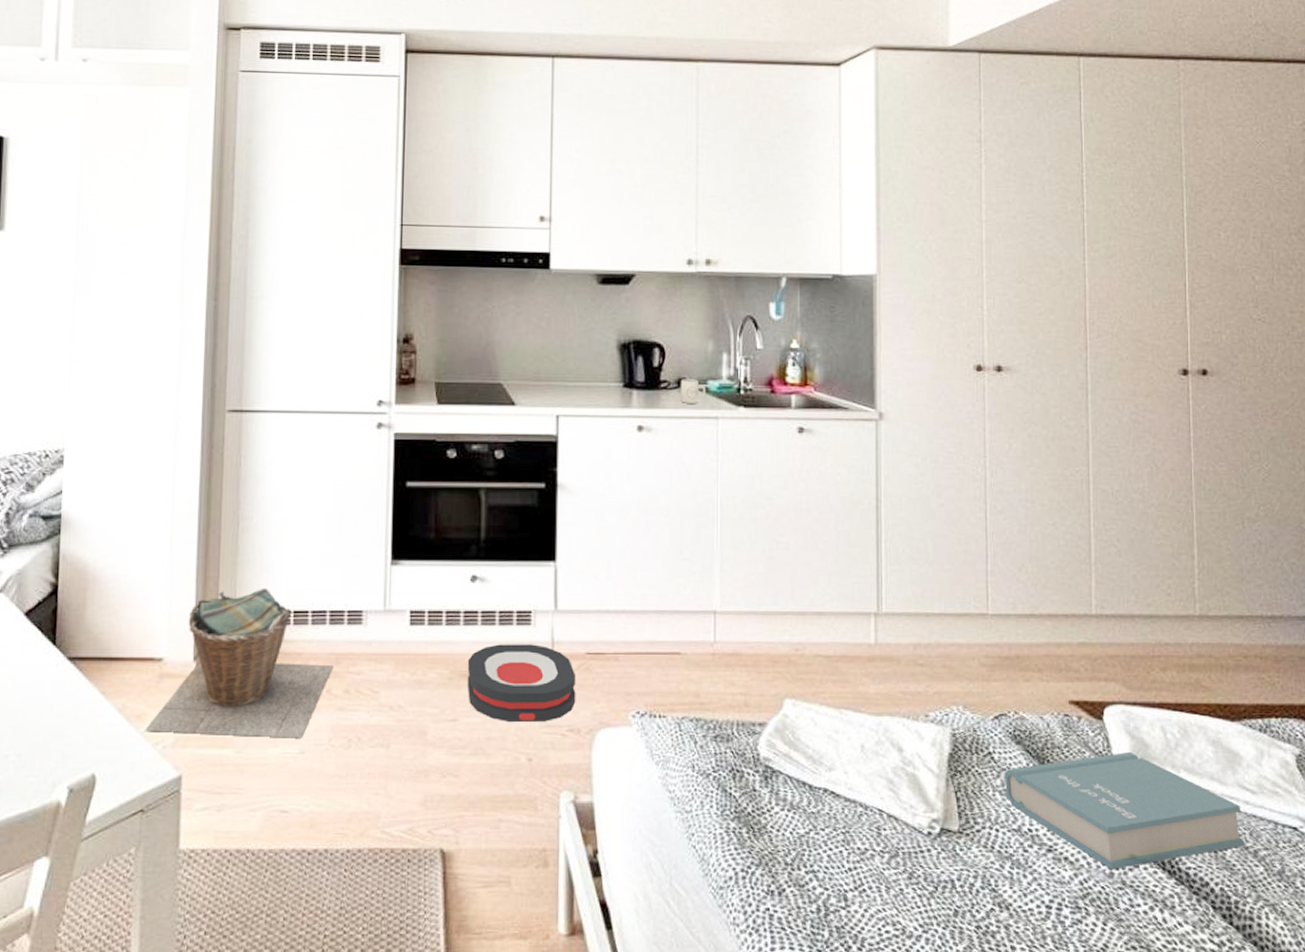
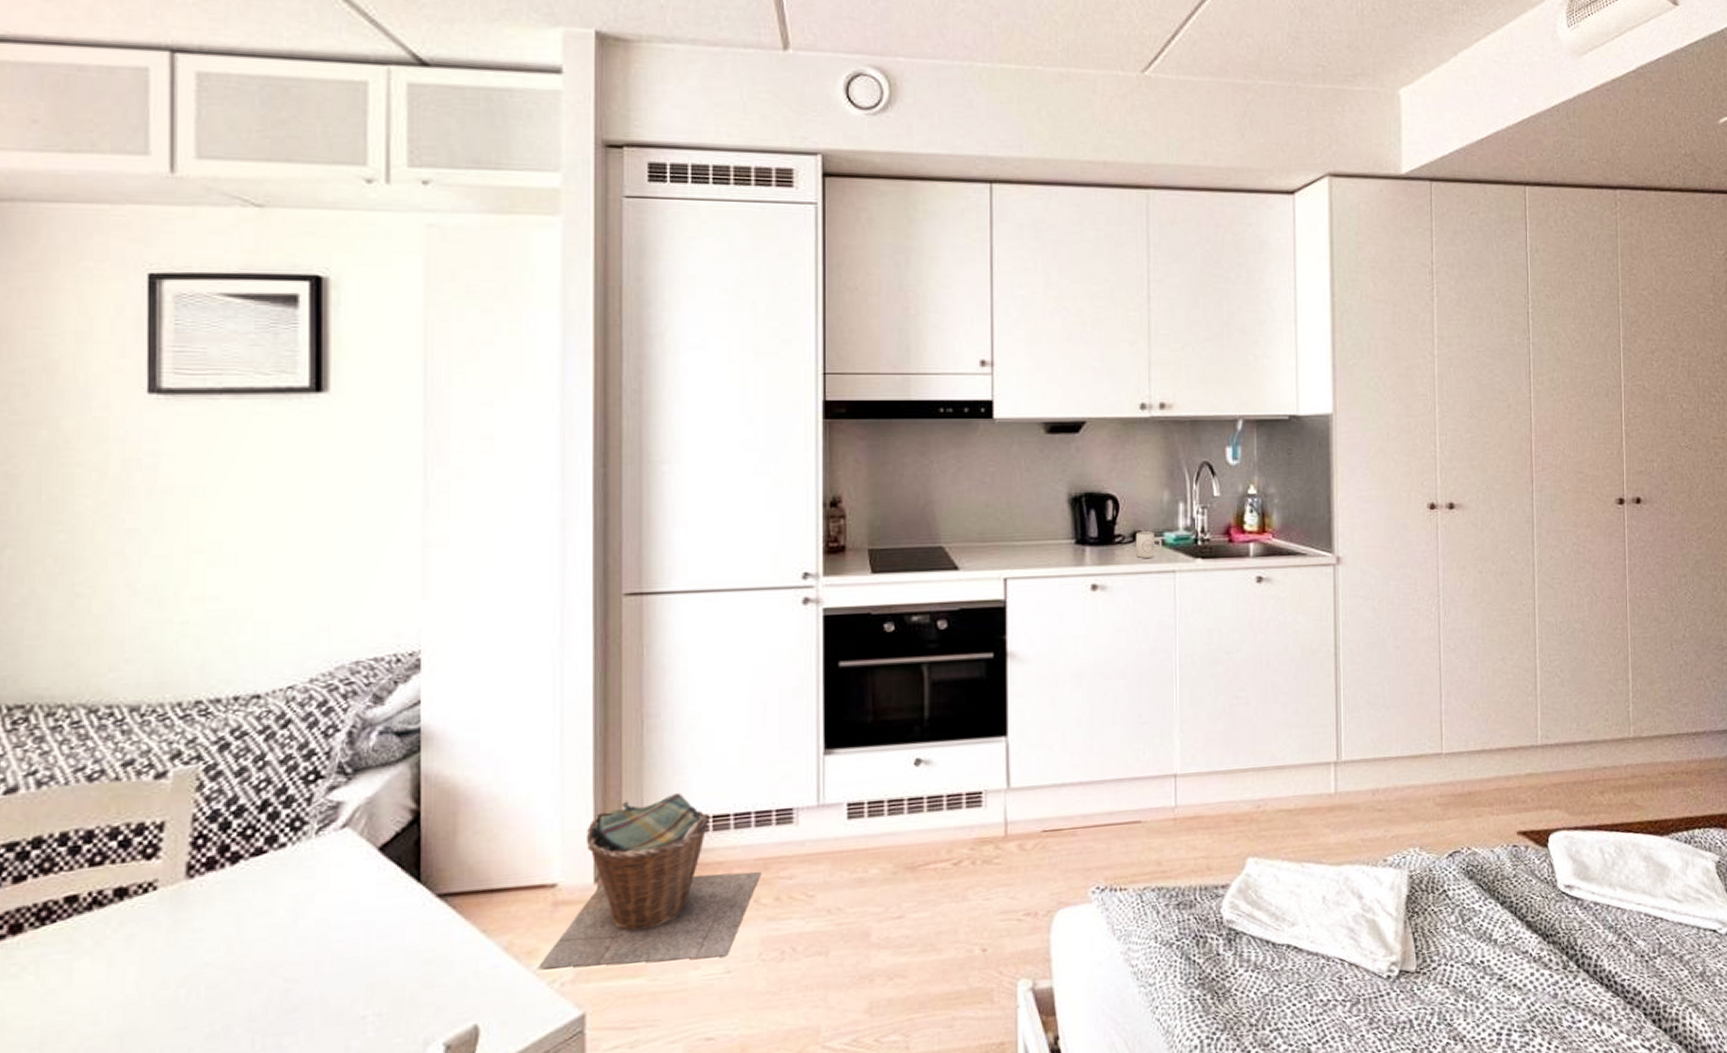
robot vacuum: present [467,644,577,722] -> none [913,827,1032,913]
book: present [1004,751,1244,870] -> none [1458,874,1672,991]

